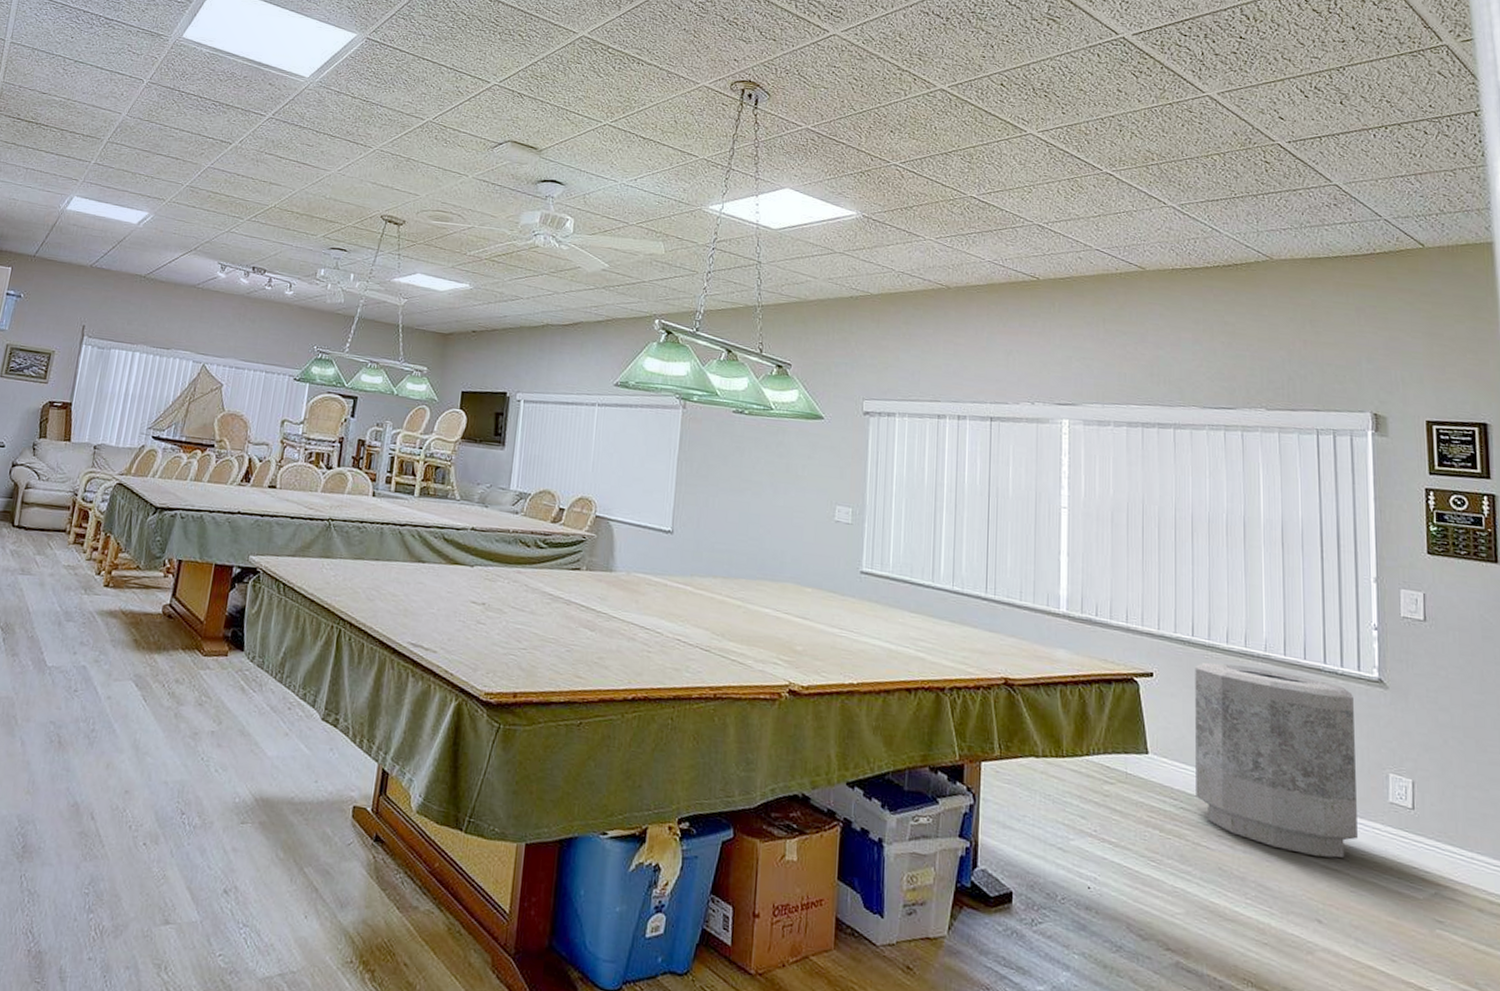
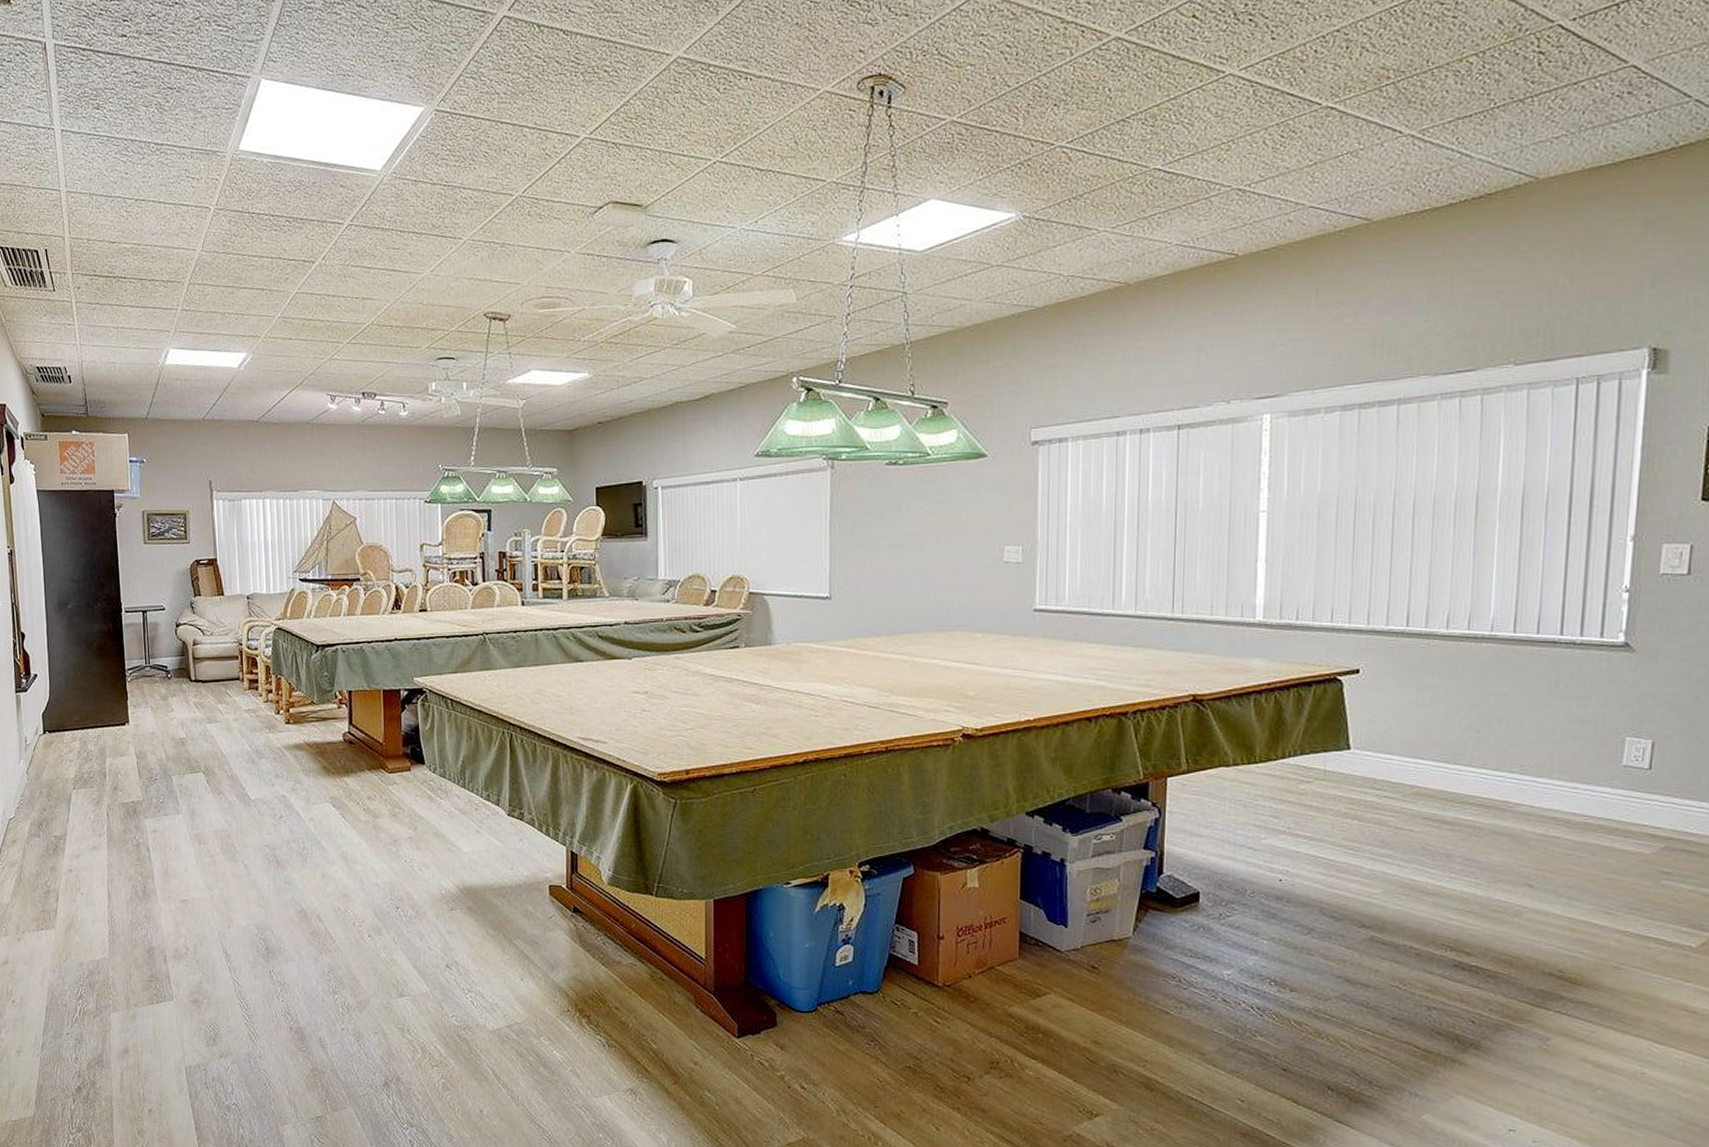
trash can: present [1195,661,1358,858] -> none [1401,649,1592,826]

